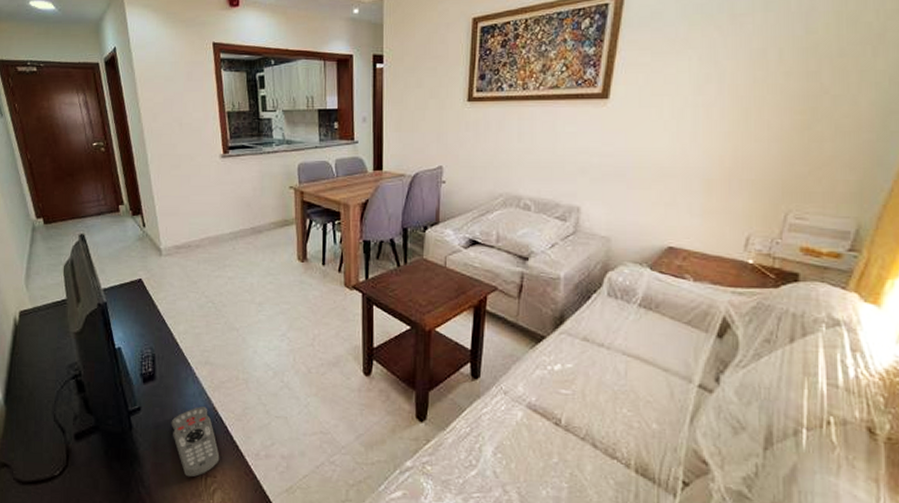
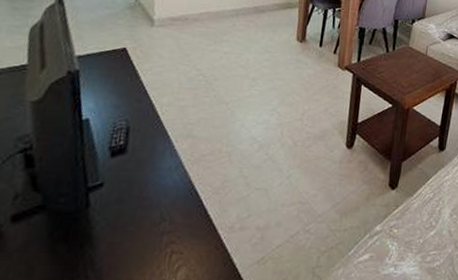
remote control: present [171,407,220,478] -> none [137,181,190,256]

